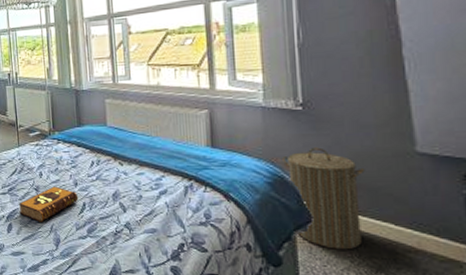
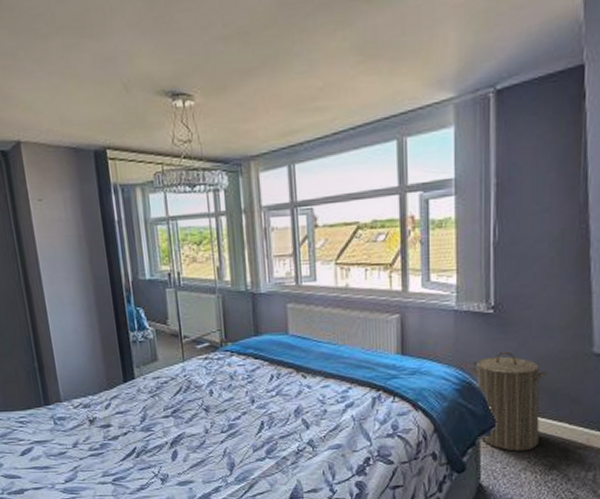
hardback book: present [18,186,79,222] -> none [184,405,256,446]

